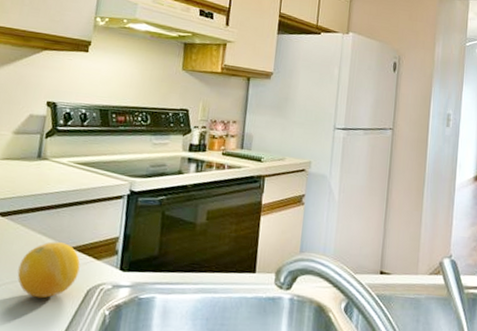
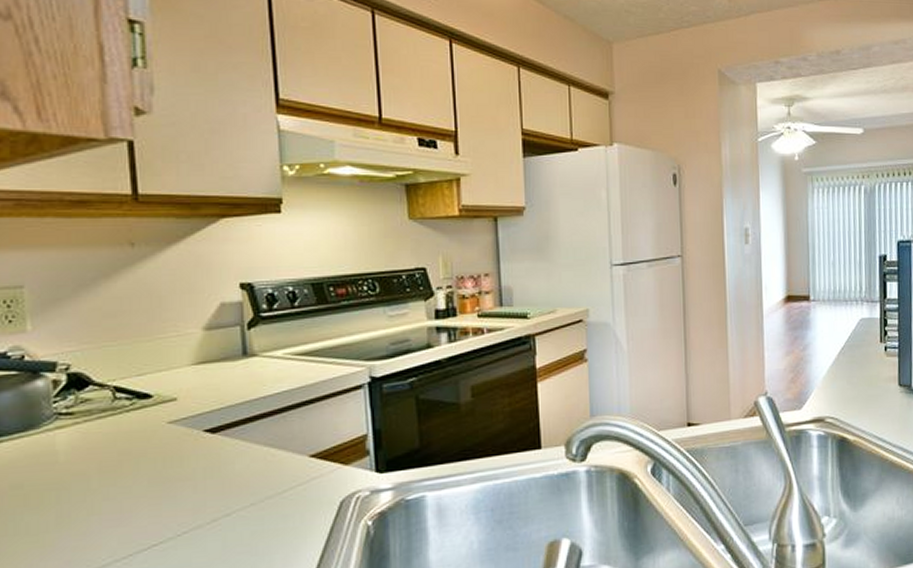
fruit: present [17,242,81,299] -> none [248,452,325,521]

